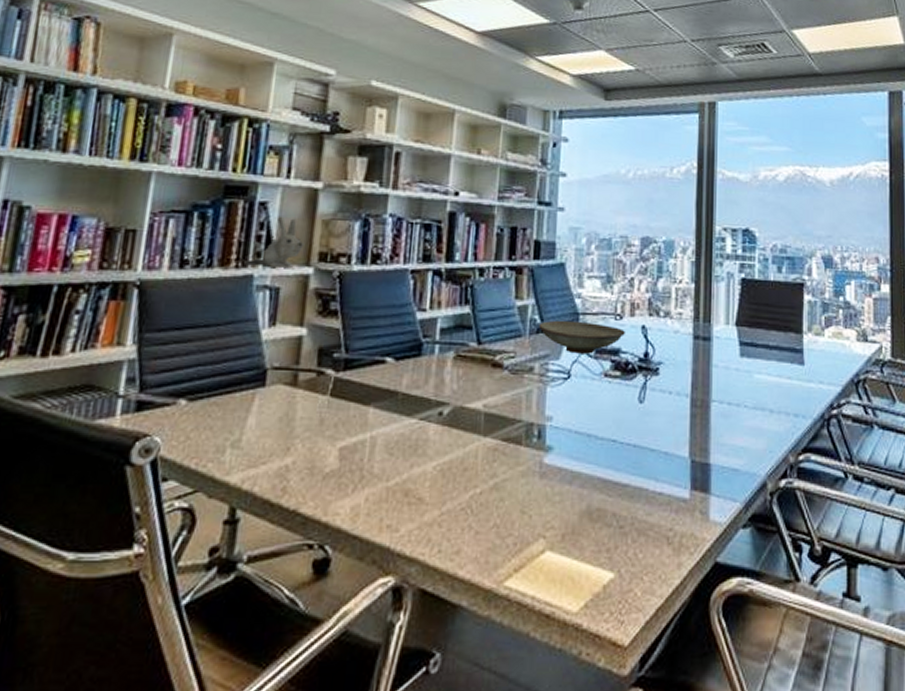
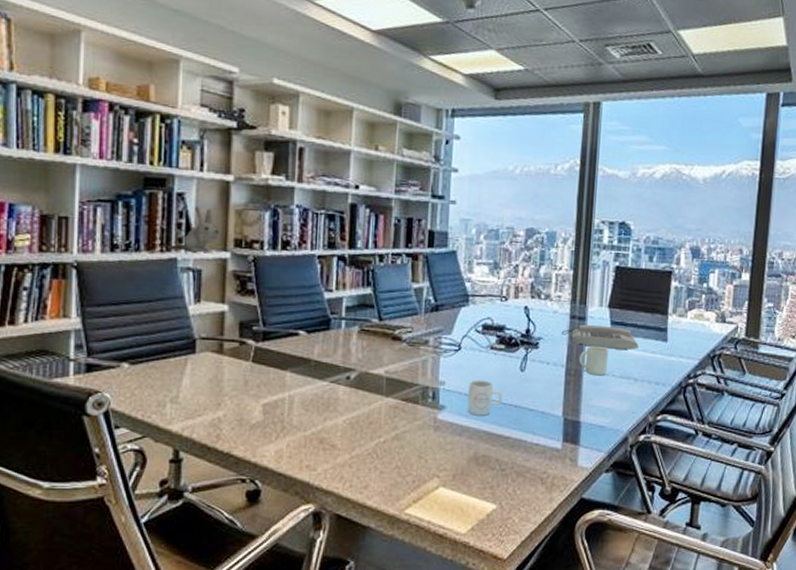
decorative bowl: present [538,320,625,354] -> none [433,300,510,330]
mug: none [578,414,619,458] -> present [467,380,503,416]
telephone: none [685,345,772,375] -> present [562,324,639,350]
mug: none [705,371,739,407] -> present [578,345,609,376]

